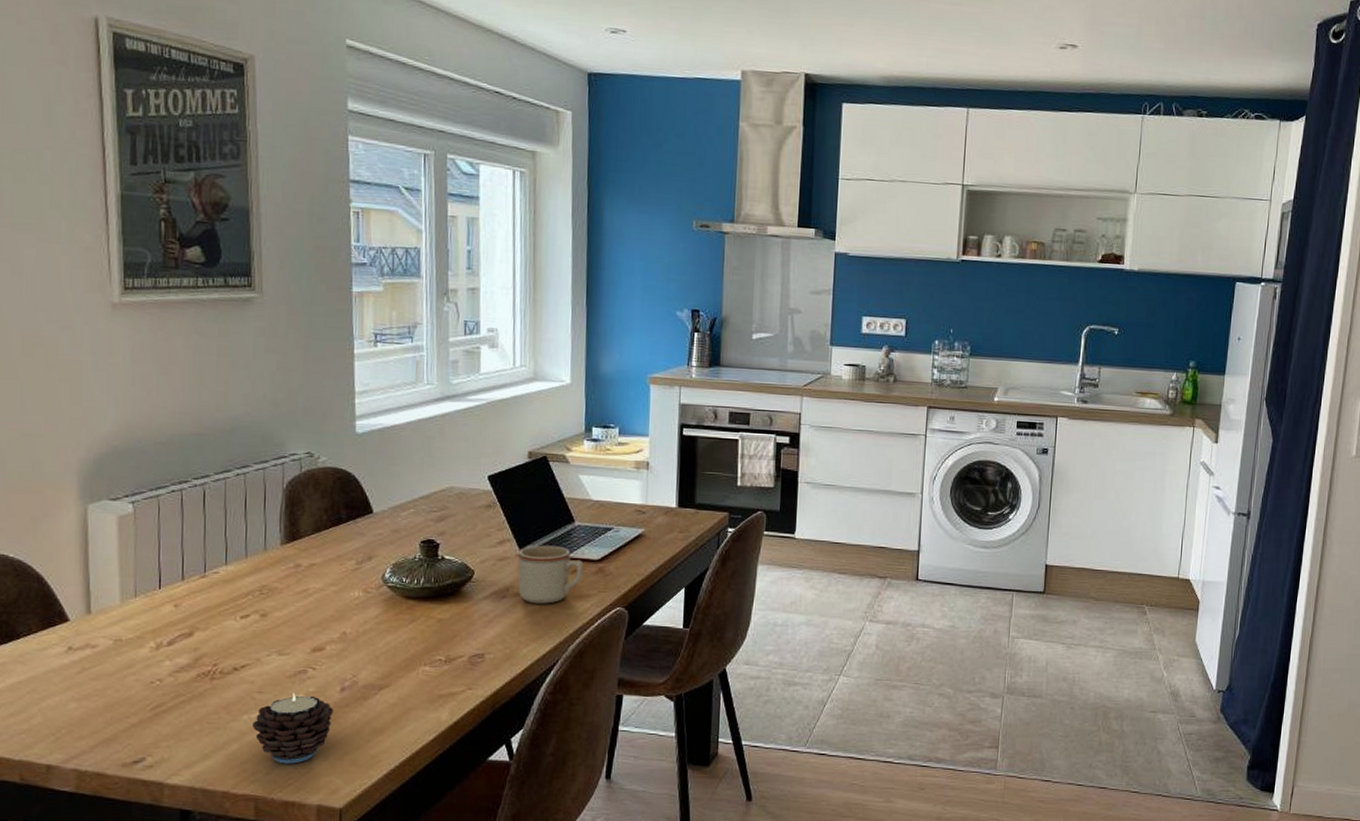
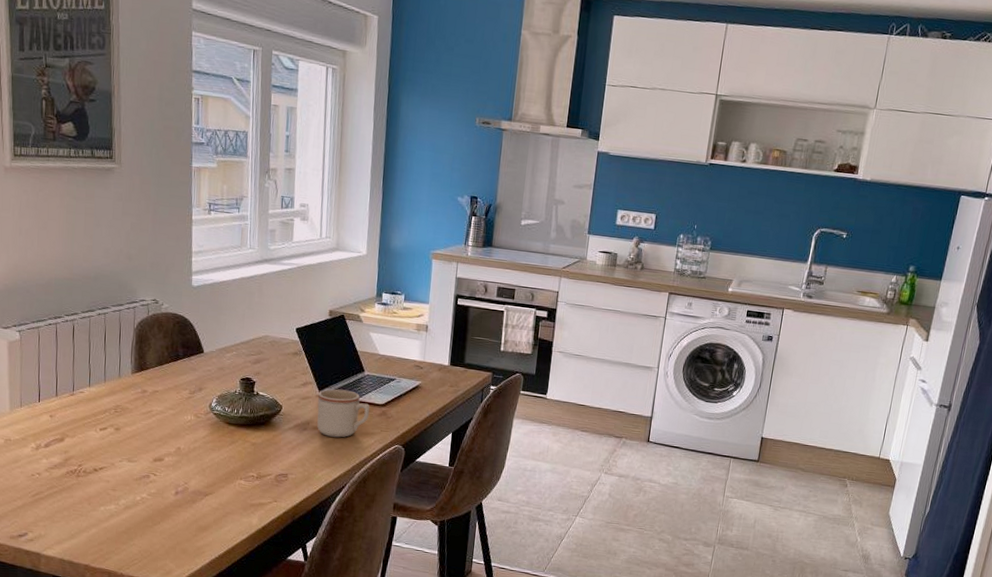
candle: present [253,692,334,764] -> none [108,492,170,548]

